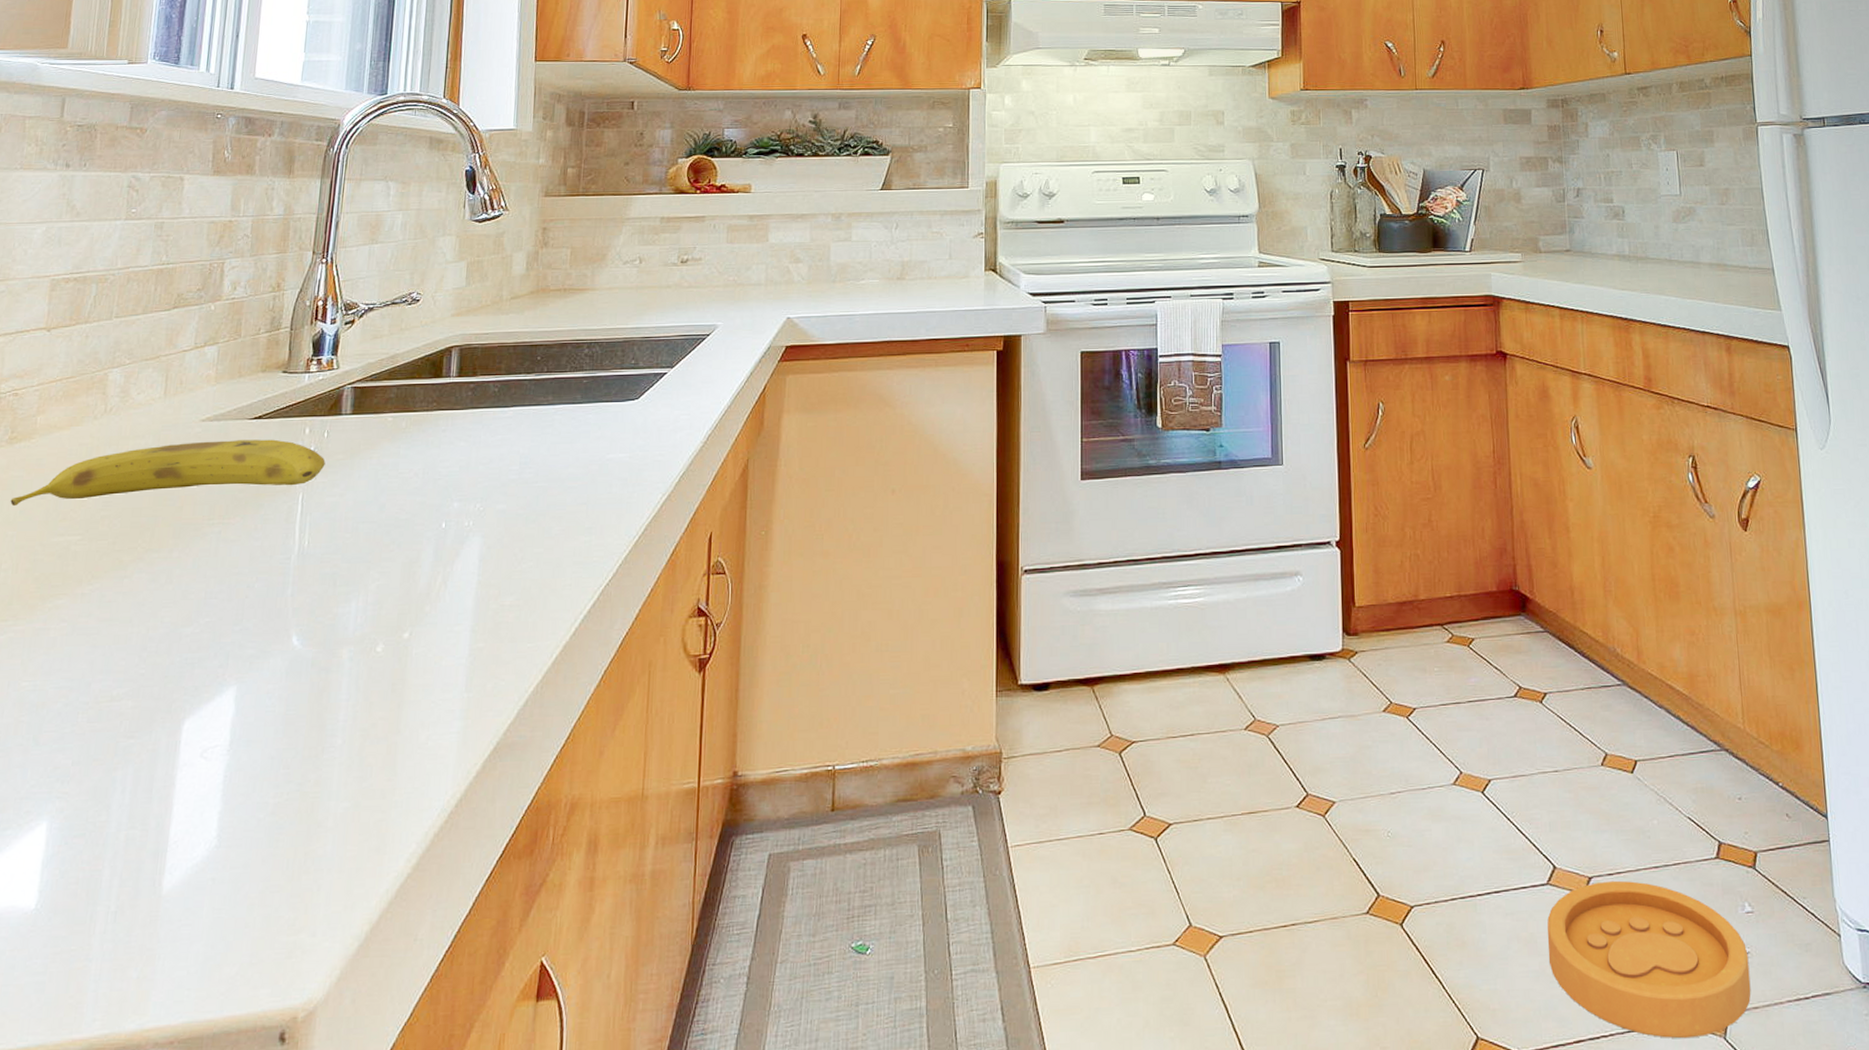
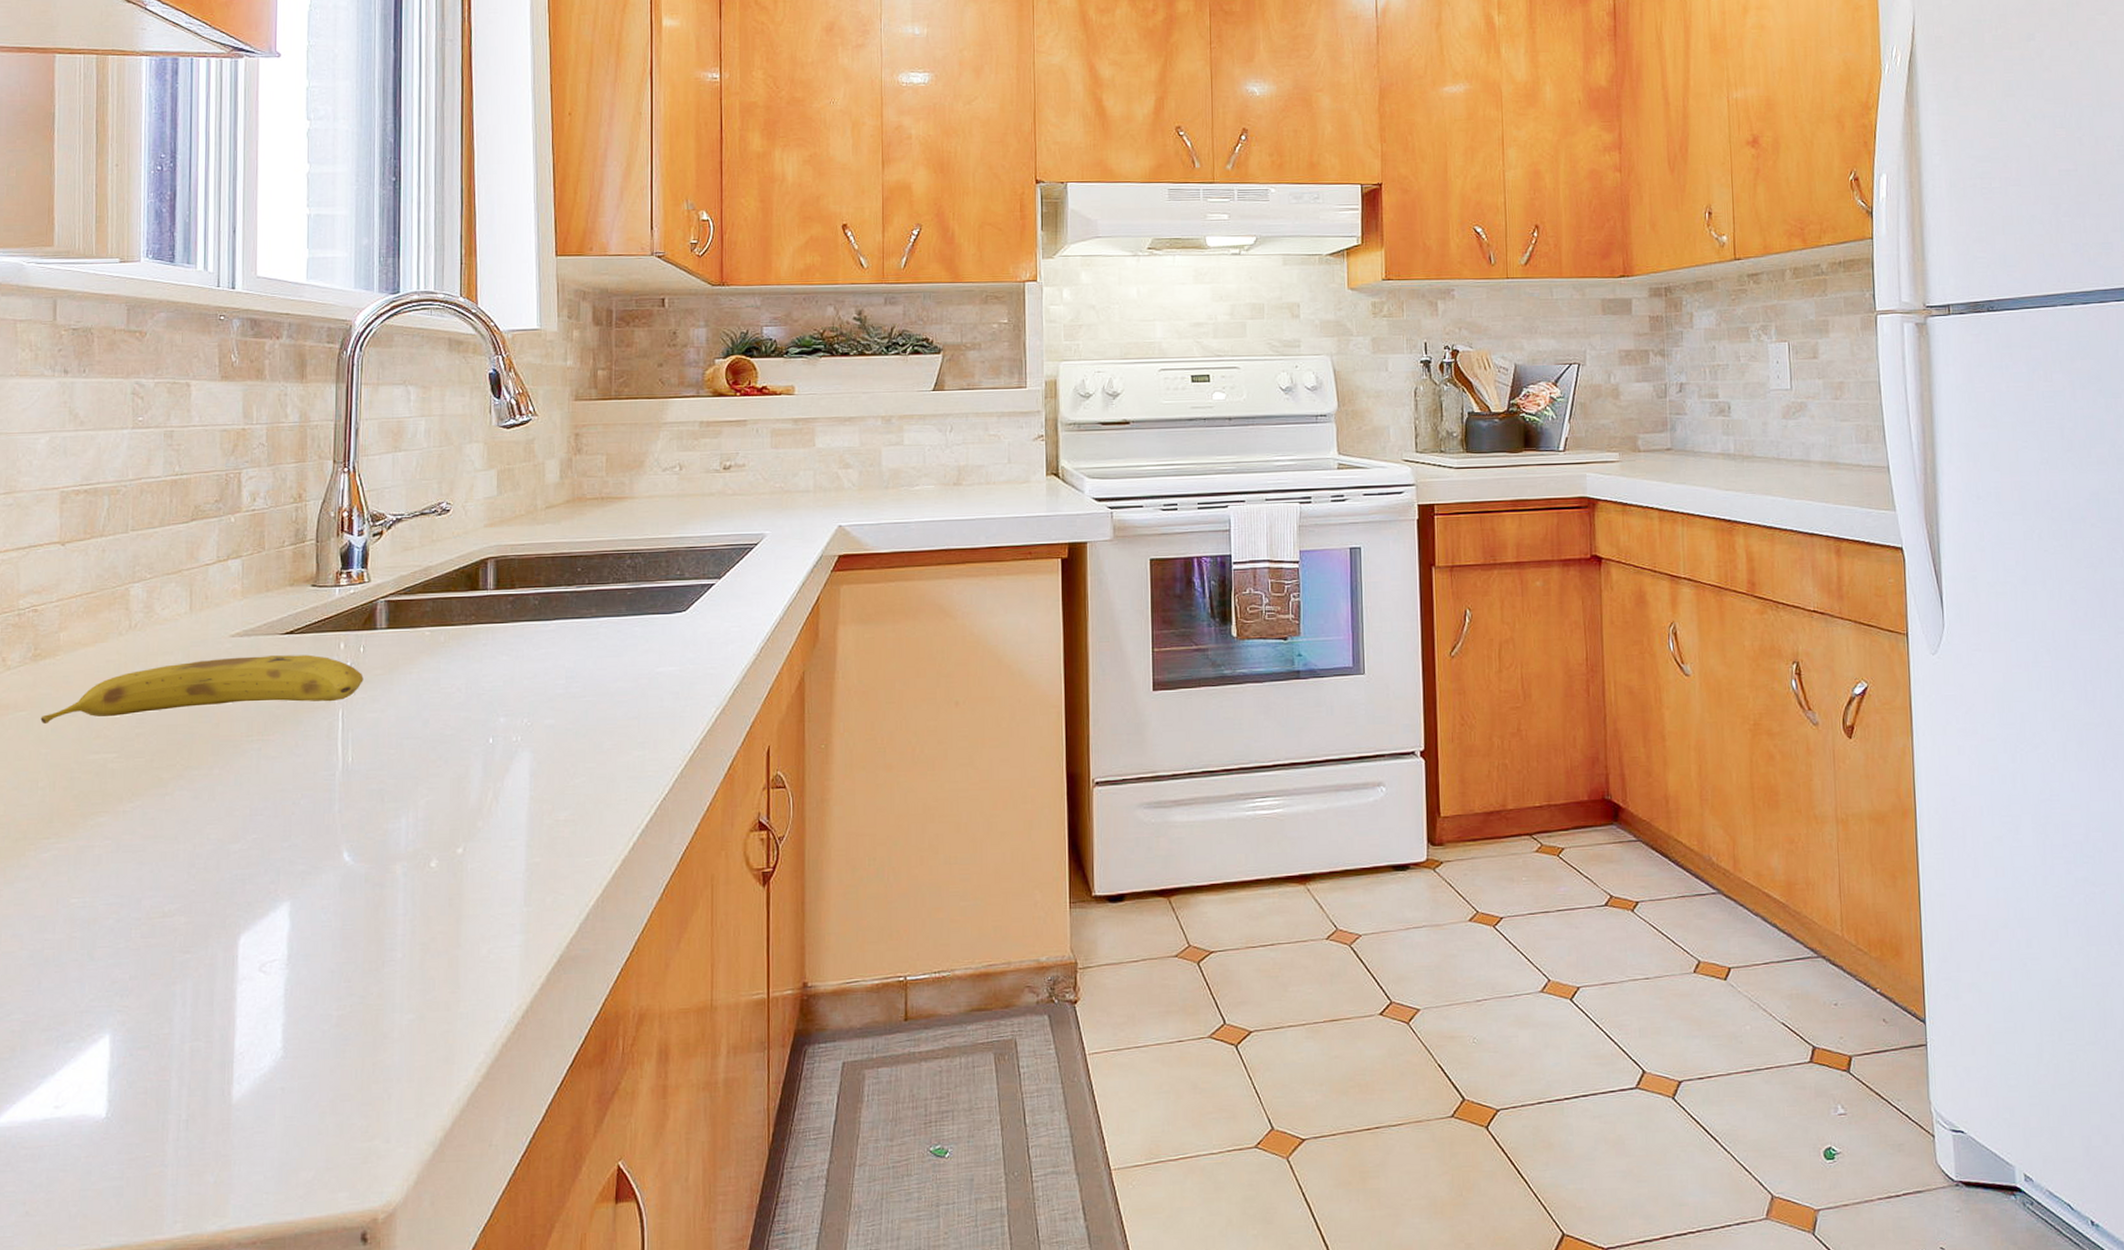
pet bowl: present [1547,880,1751,1039] -> none [1636,1084,1842,1235]

